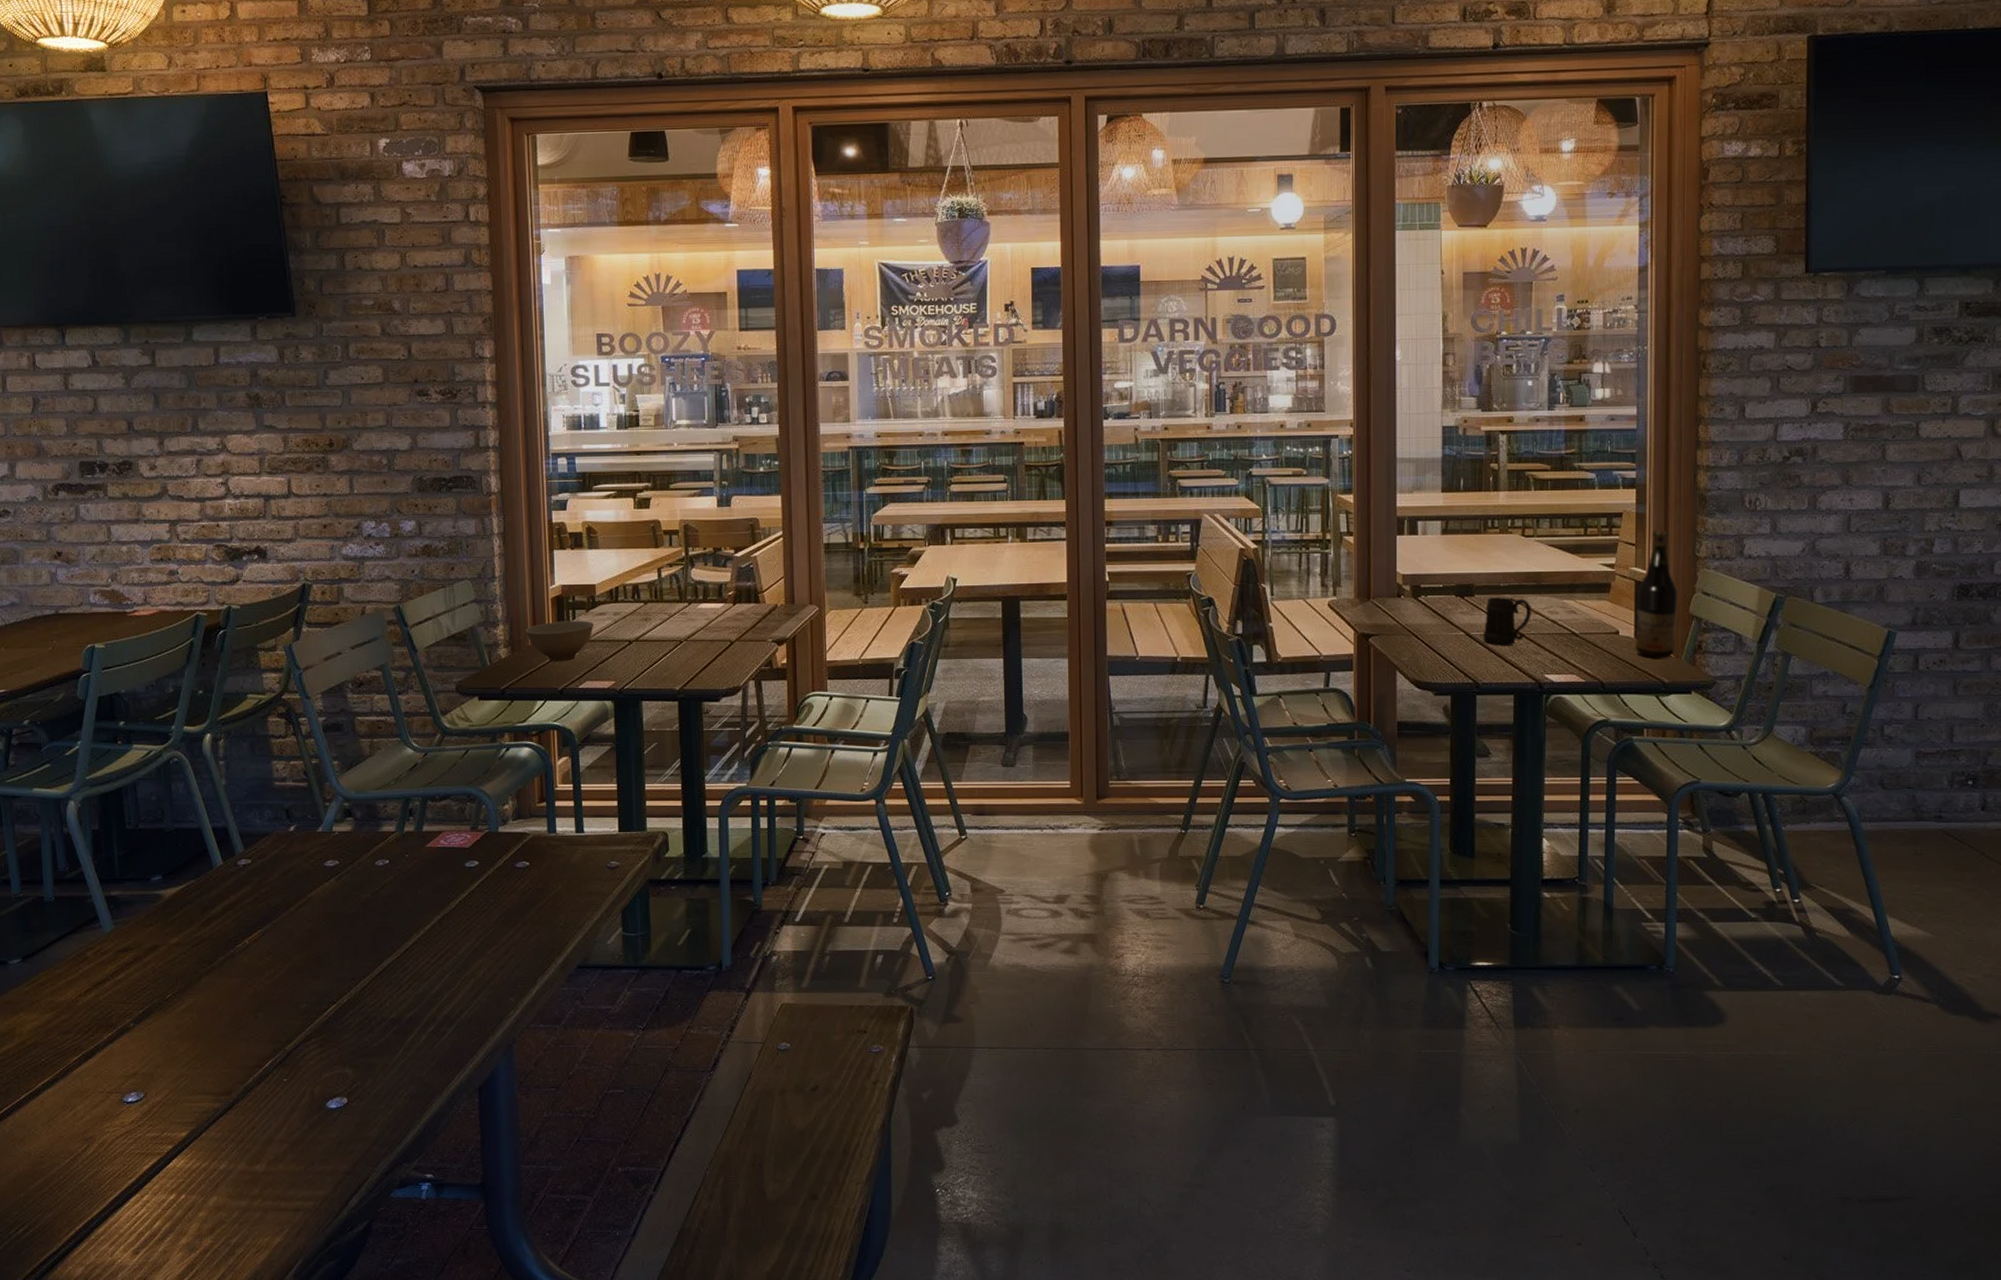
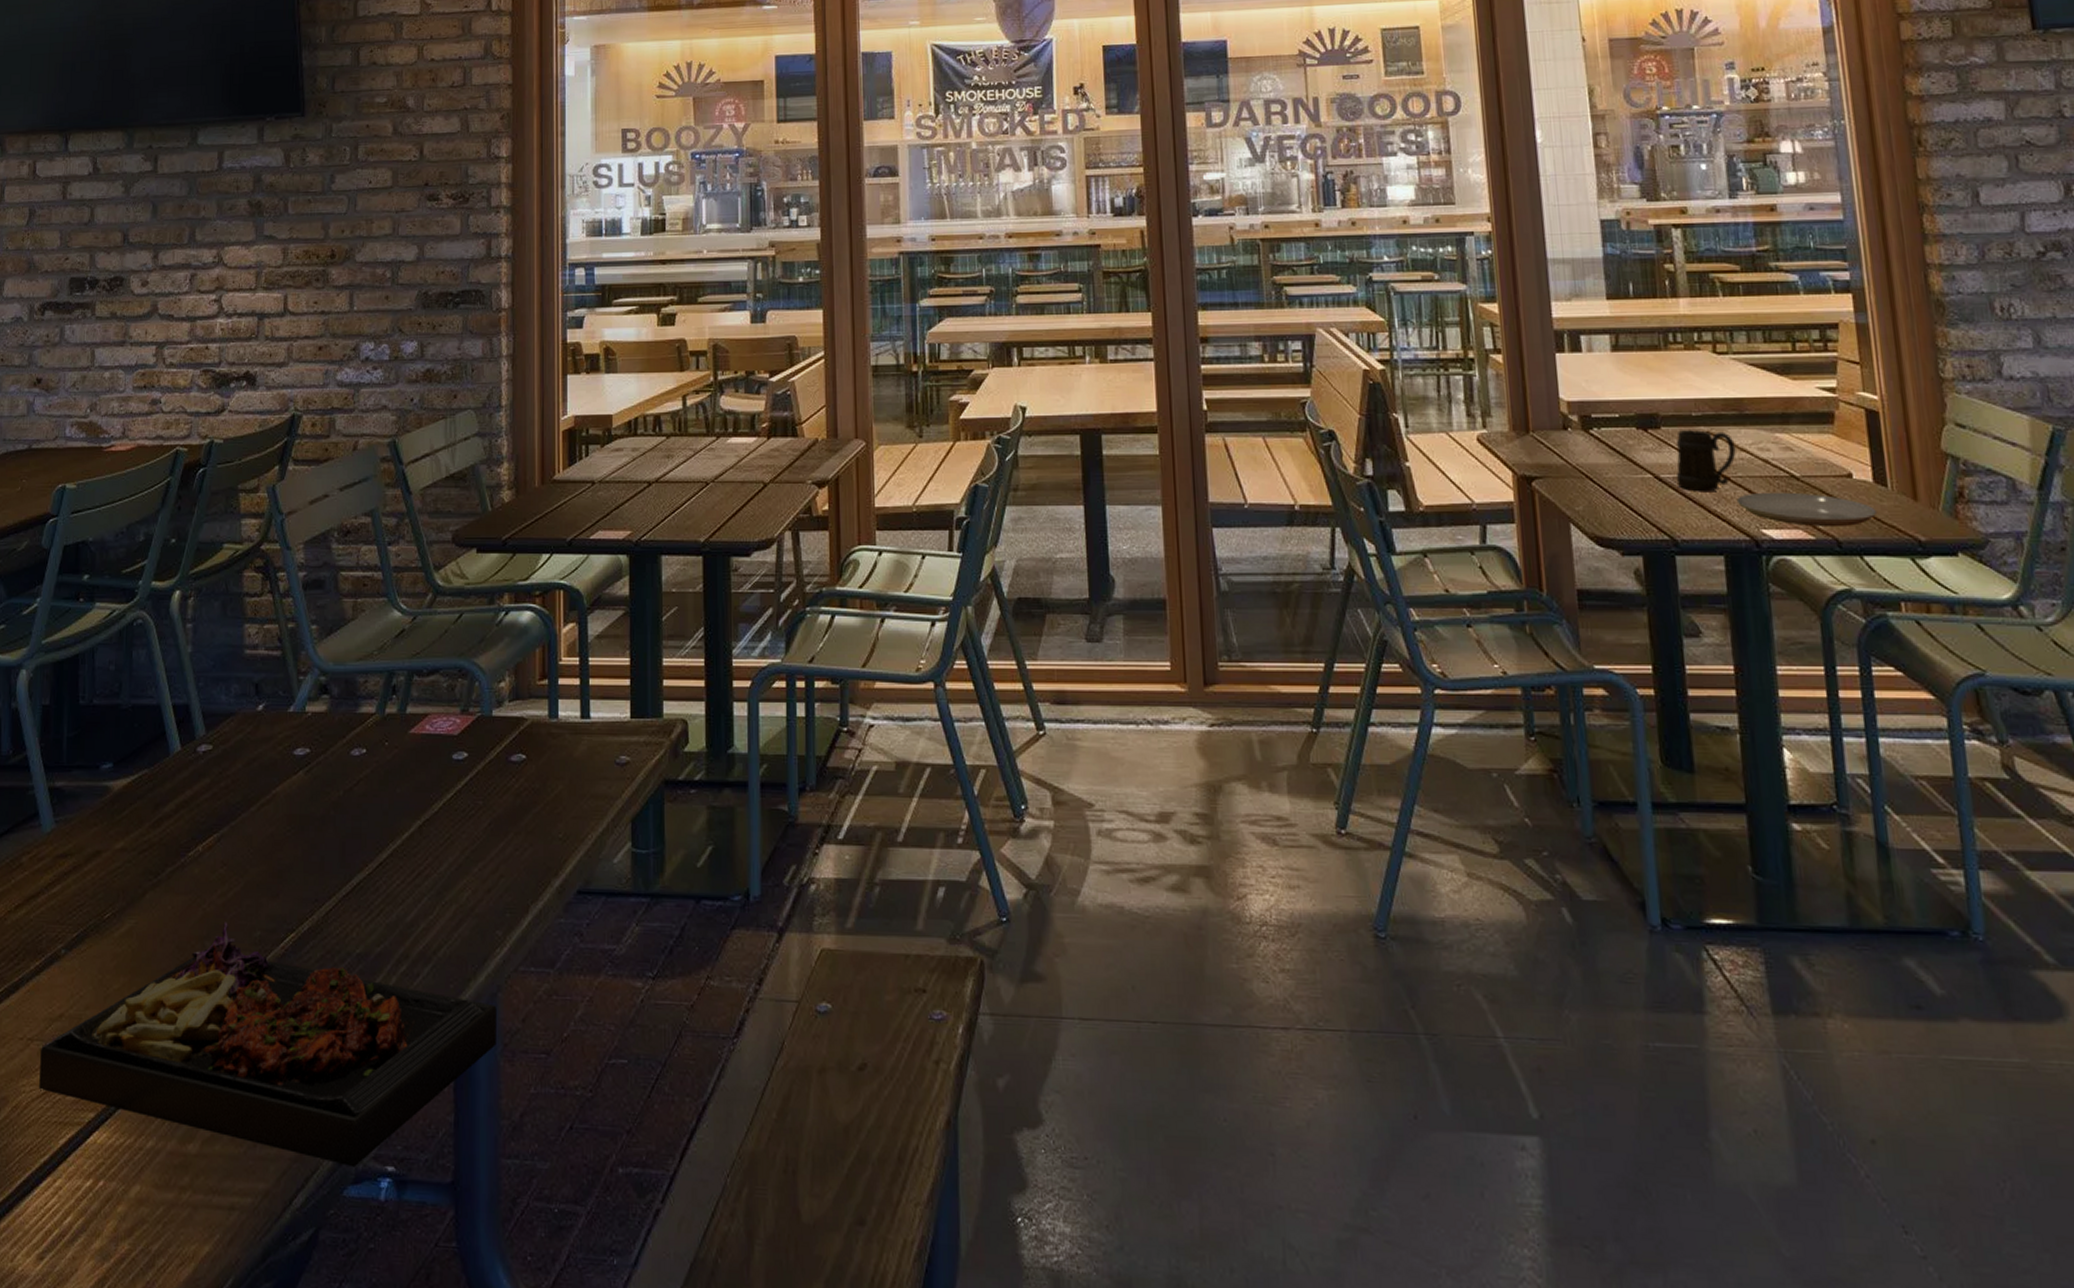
food platter: none [120,998,514,1176] -> present [39,922,497,1168]
bowl: present [525,621,595,662] -> none [532,458,610,507]
plate: none [1528,645,1635,673] -> present [1736,492,1878,528]
wine bottle: present [1635,529,1678,658] -> none [1869,344,1930,509]

